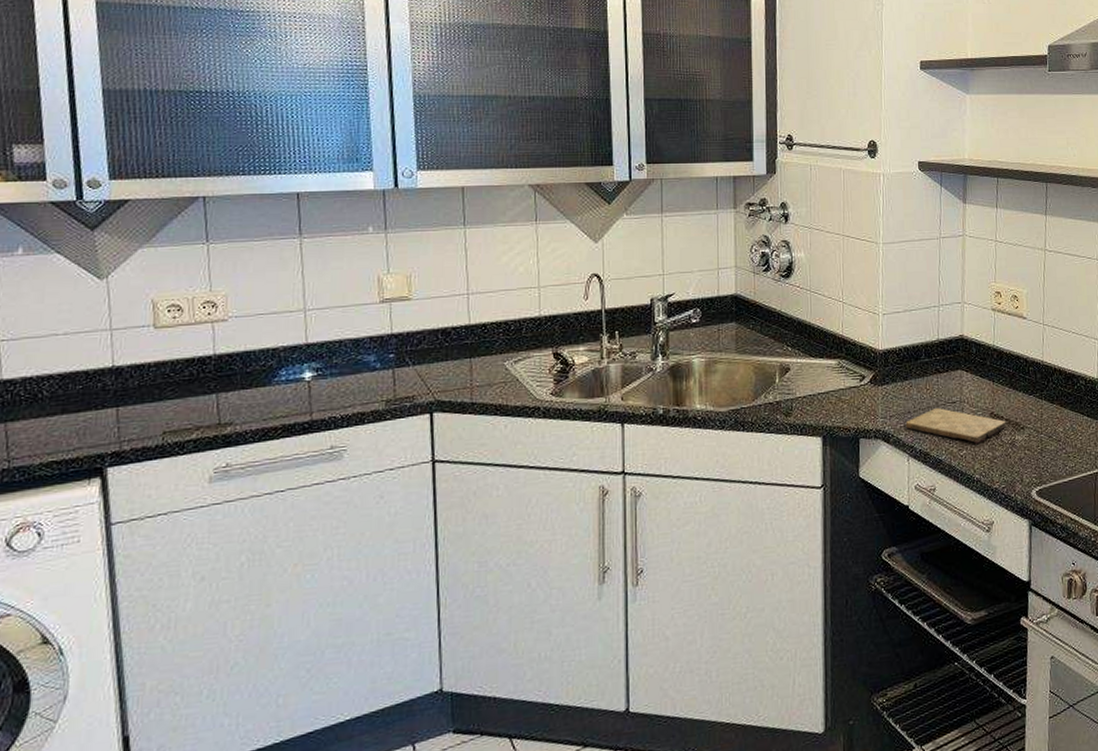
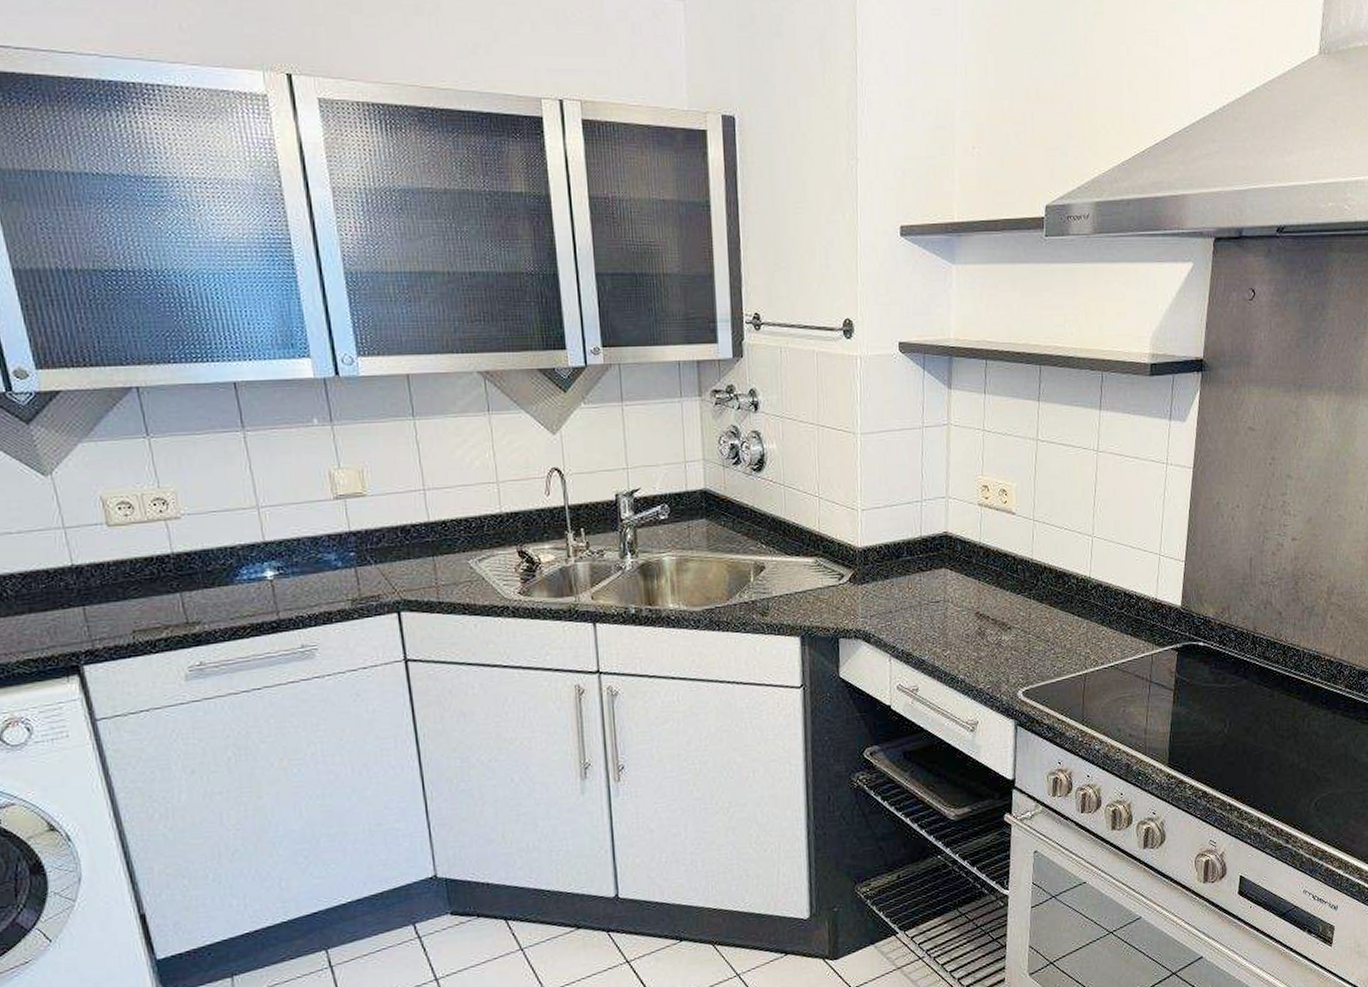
cutting board: present [905,407,1007,444] -> none [886,607,993,644]

